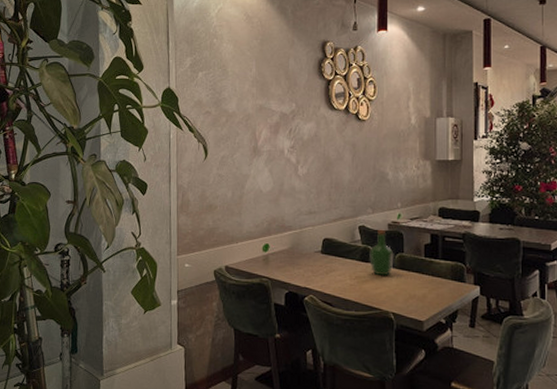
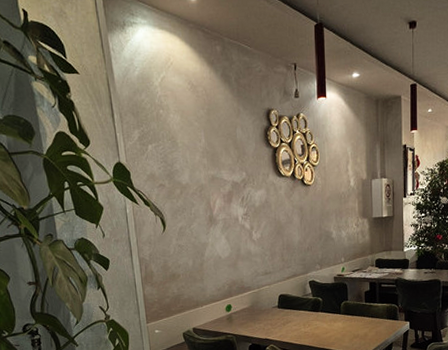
wine bottle: present [369,229,394,276] -> none [319,282,340,322]

